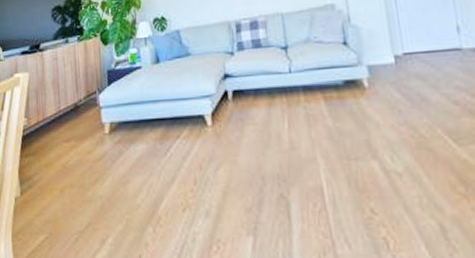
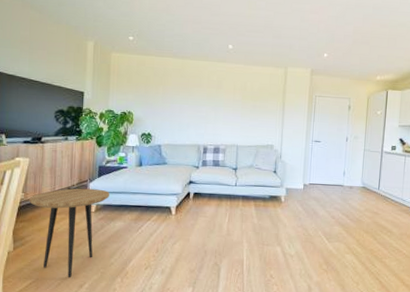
side table: none [33,101,124,231] -> present [29,188,109,278]

